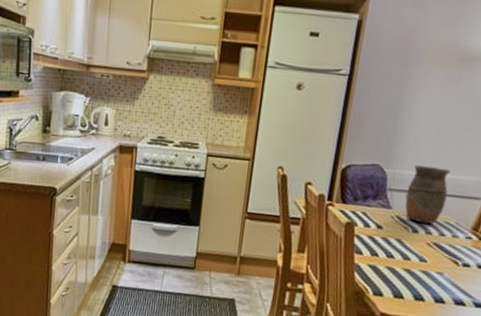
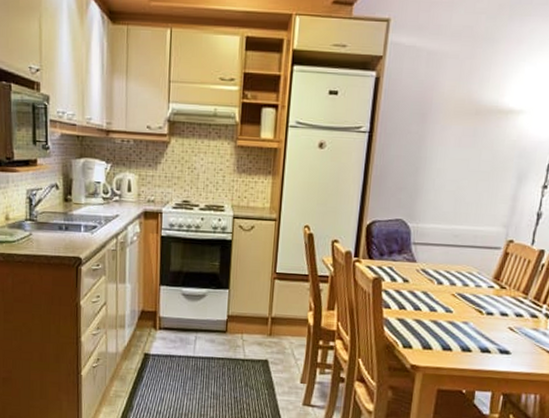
vase: present [405,165,451,224] -> none [429,219,471,276]

